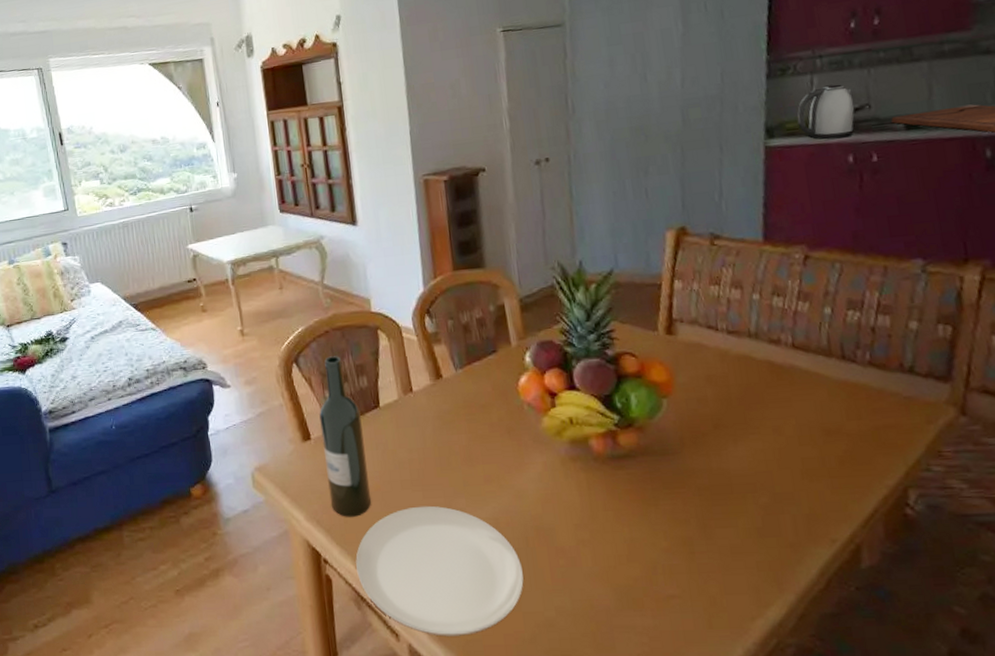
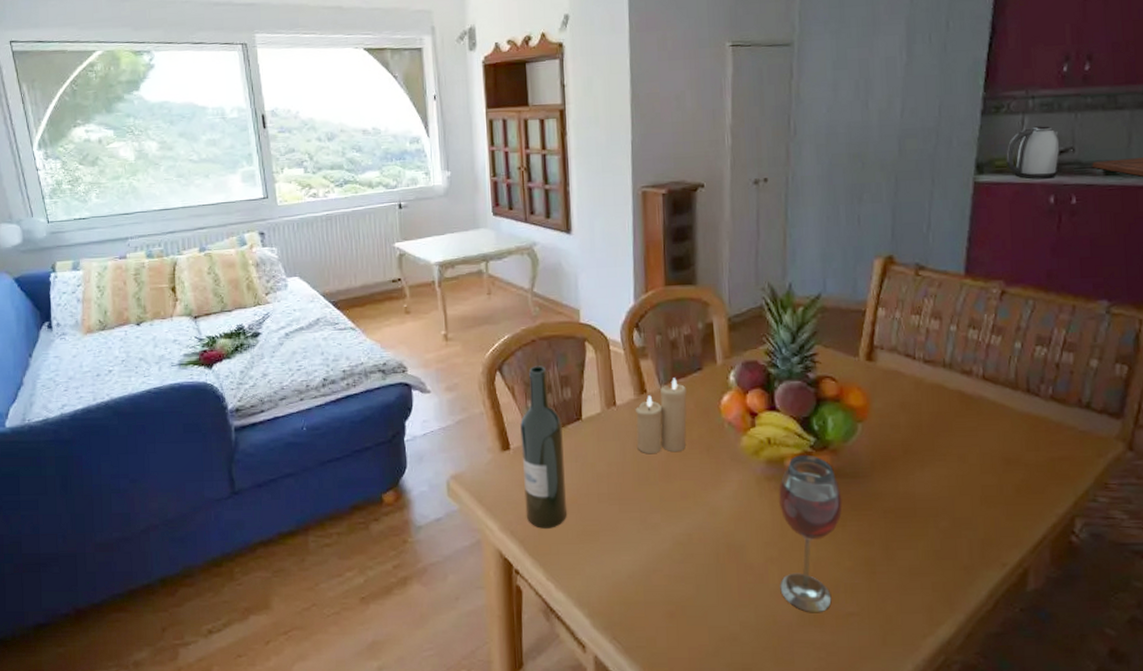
plate: present [355,505,524,636] -> none [547,519,712,649]
candle: none [432,361,486,439] -> present [636,378,687,454]
wineglass: none [584,433,654,597] -> present [778,454,843,613]

